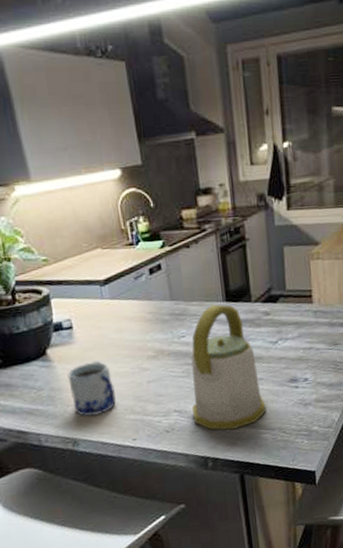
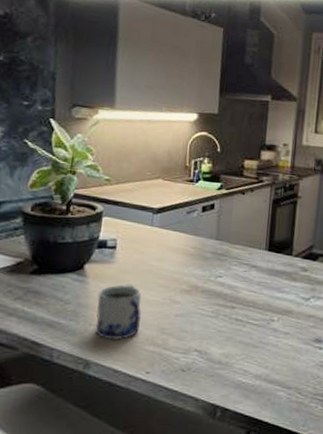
kettle: present [190,304,267,430] -> none [212,251,287,380]

